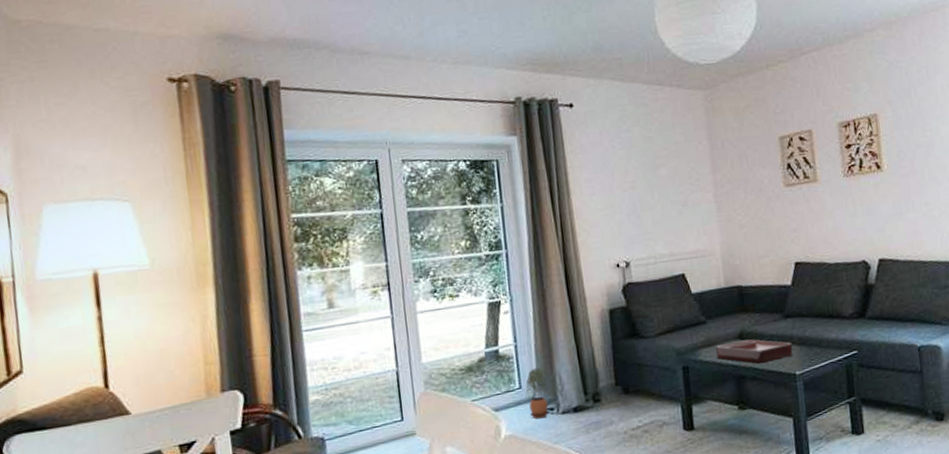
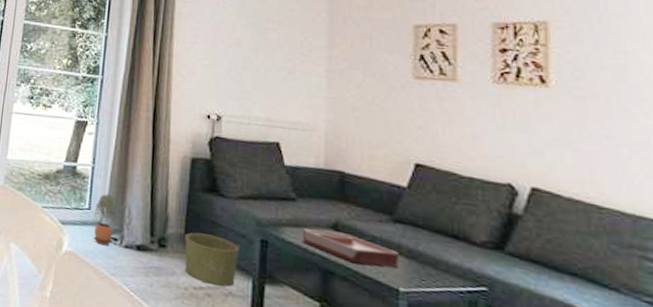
basket: none [614,375,667,422] -> present [183,232,241,287]

